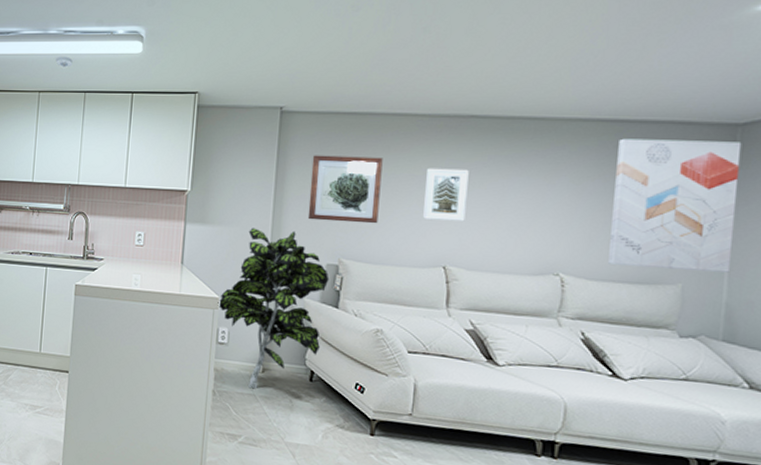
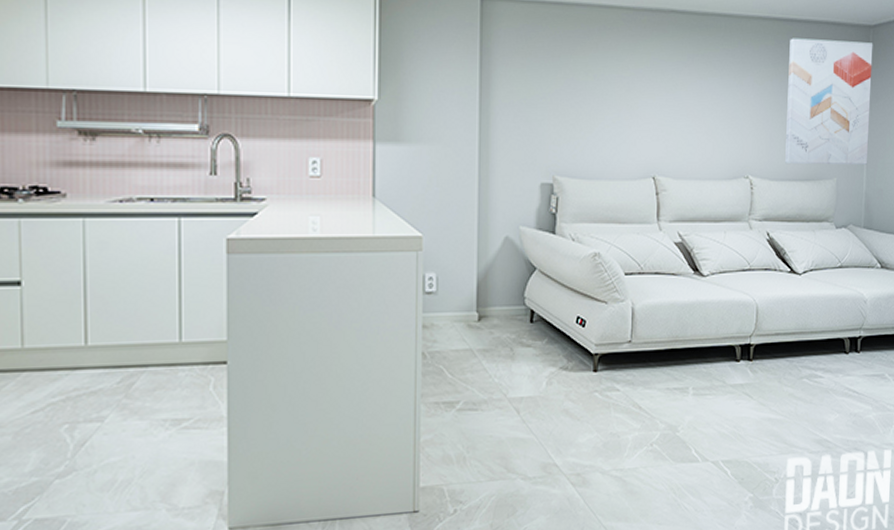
indoor plant: present [217,228,330,389] -> none [421,144,545,343]
wall art: present [307,155,383,224] -> none [518,53,592,134]
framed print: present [423,168,469,222] -> none [633,68,672,127]

